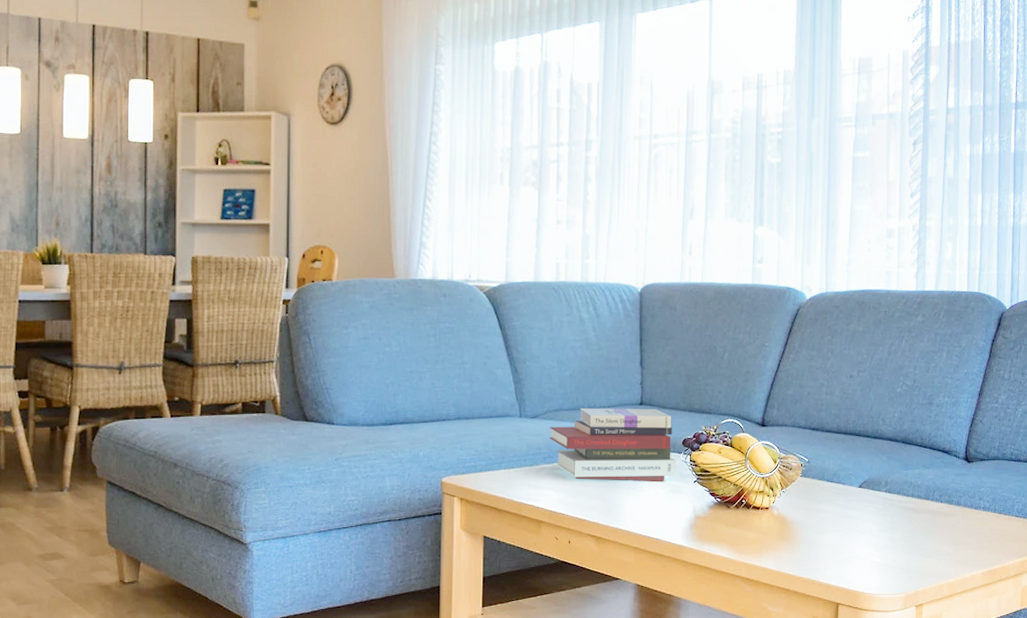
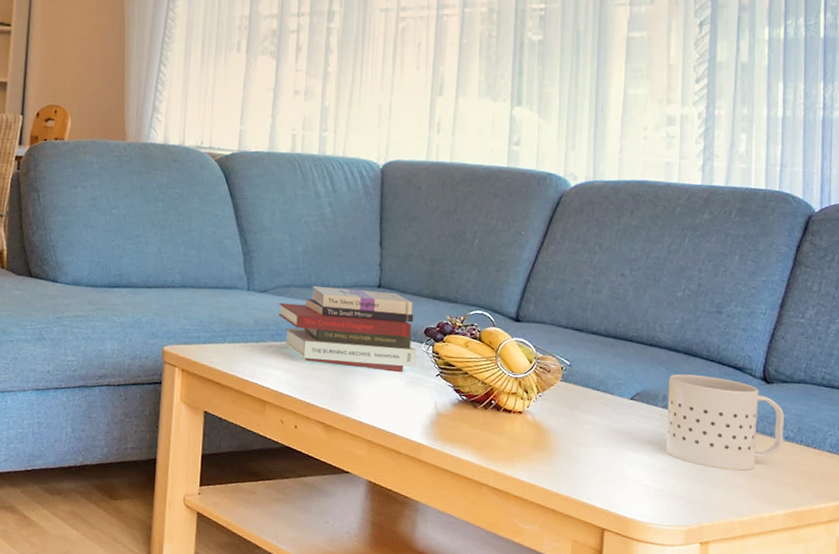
mug: none [888,461,982,541] -> present [666,373,784,472]

